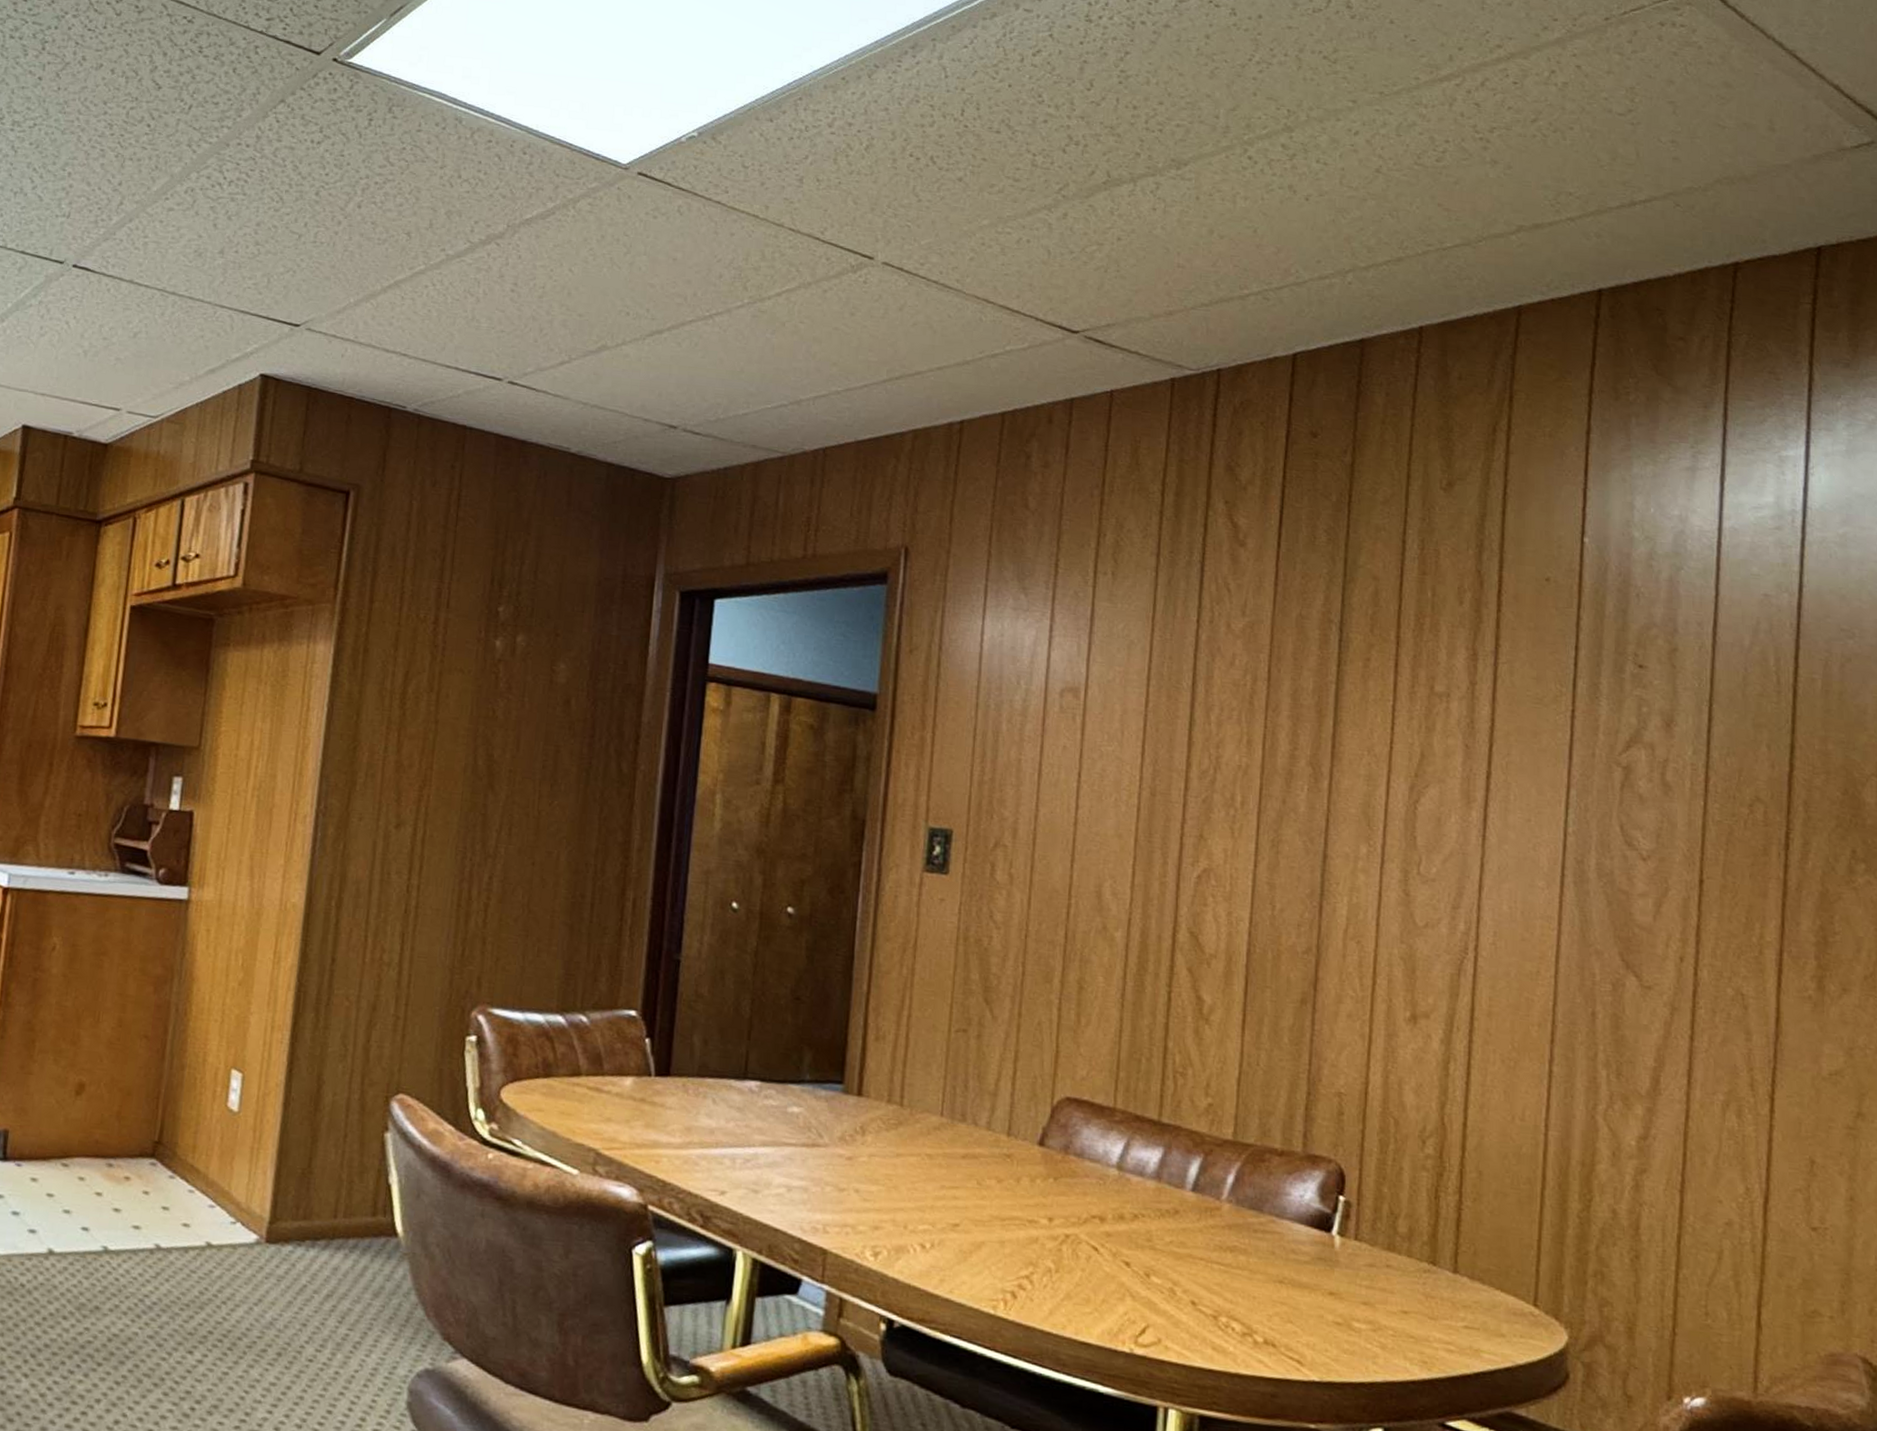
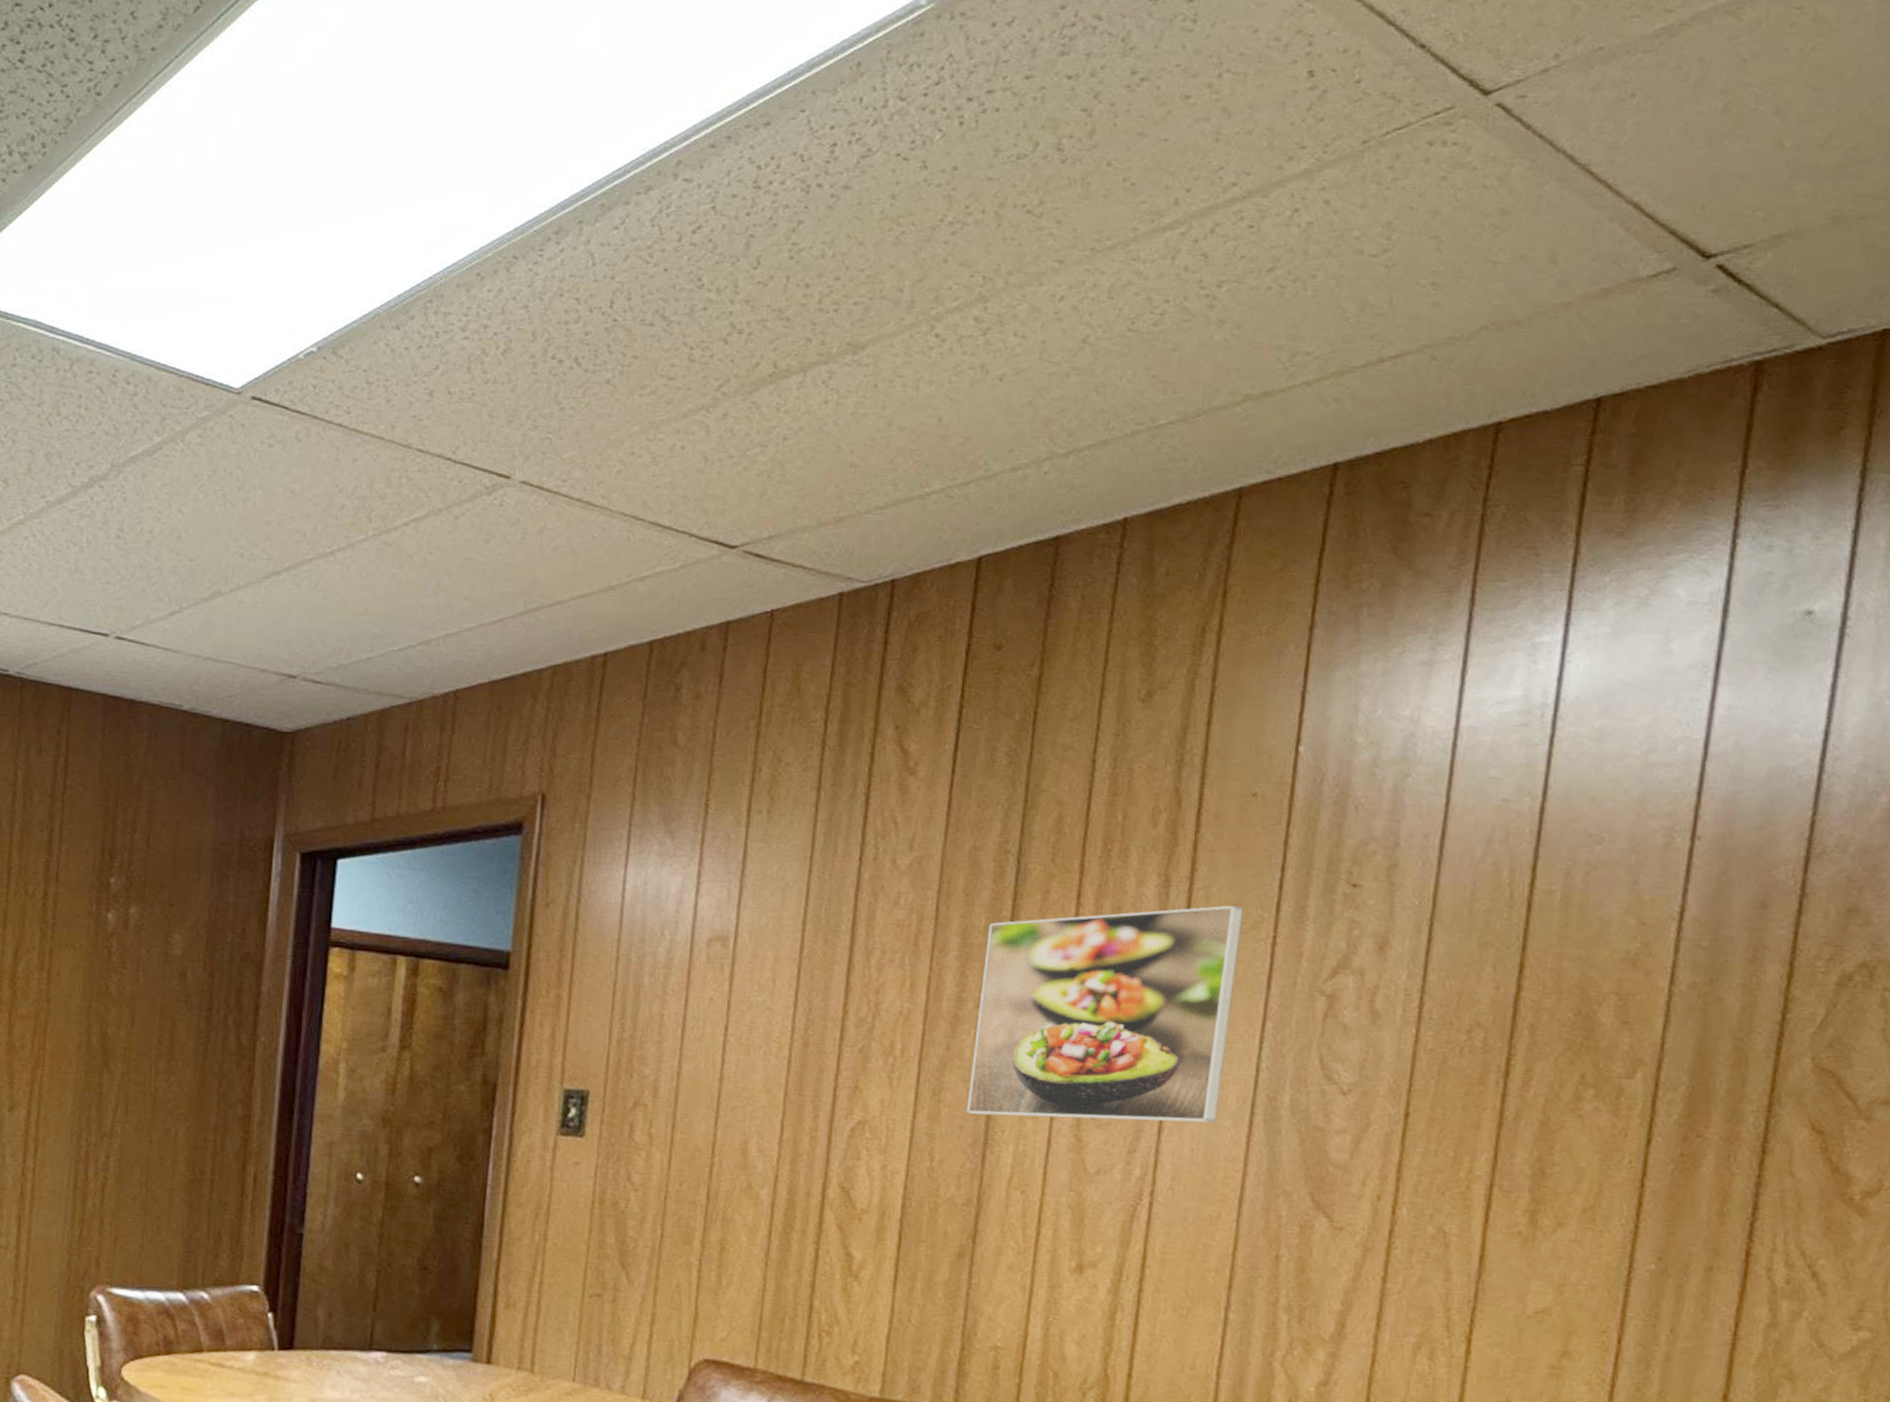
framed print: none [1303,679,1544,882] -> present [966,905,1244,1123]

